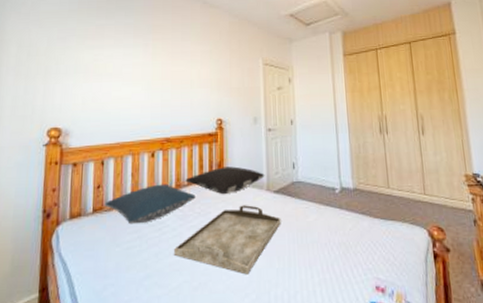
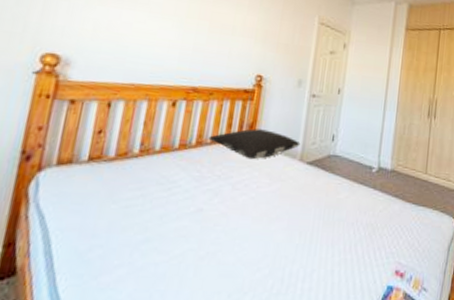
pillow: present [106,183,195,225] -> none [106,138,218,180]
serving tray: present [174,205,281,275] -> none [182,173,310,248]

